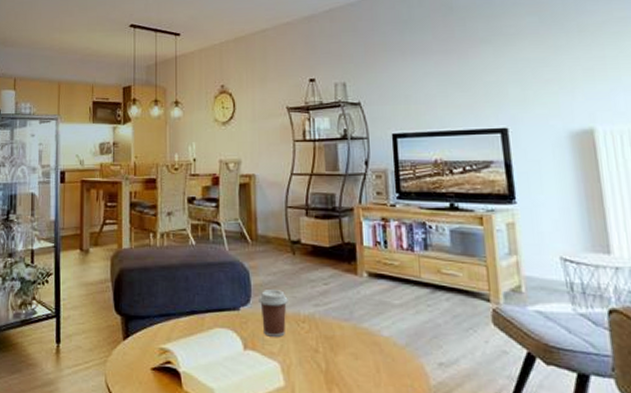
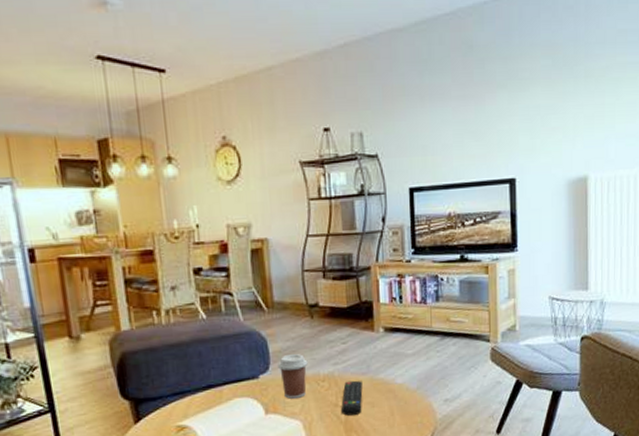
remote control: none [321,325,345,365] -> present [340,380,363,416]

